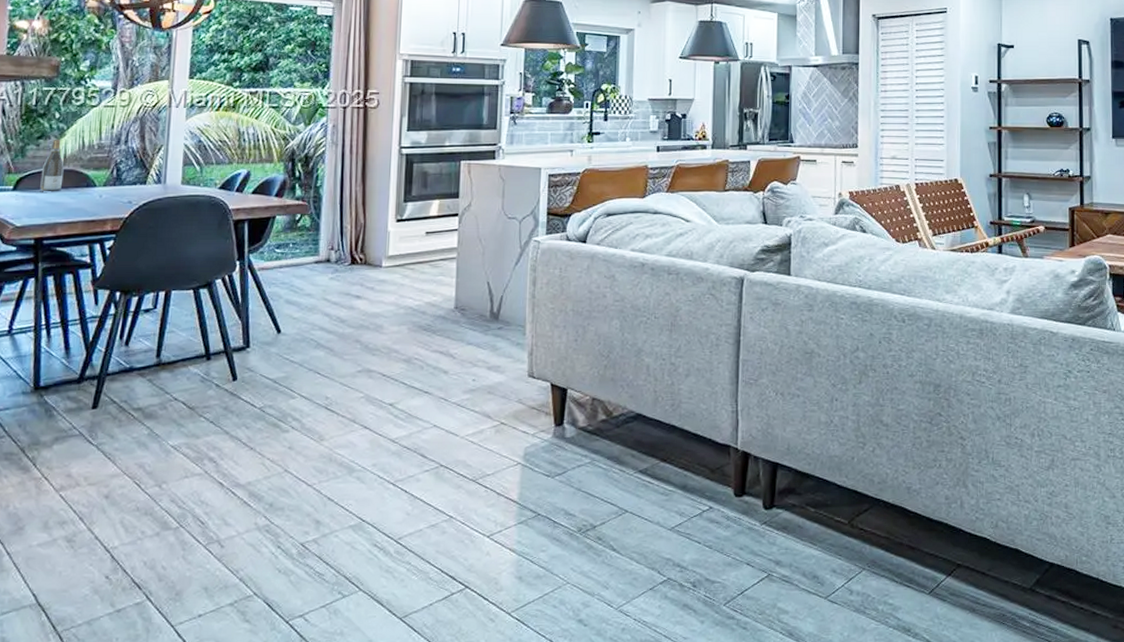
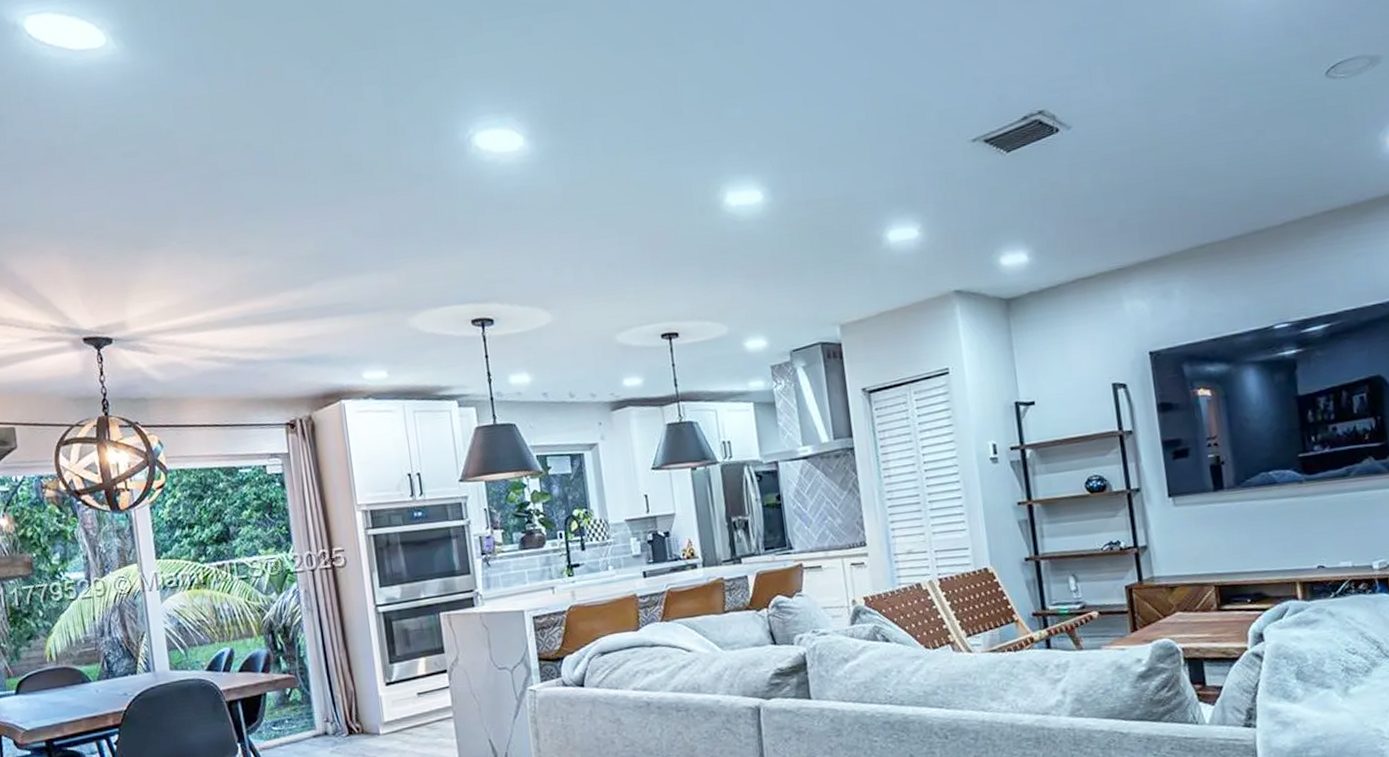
wine bottle: present [40,140,64,192] -> none [38,638,60,694]

